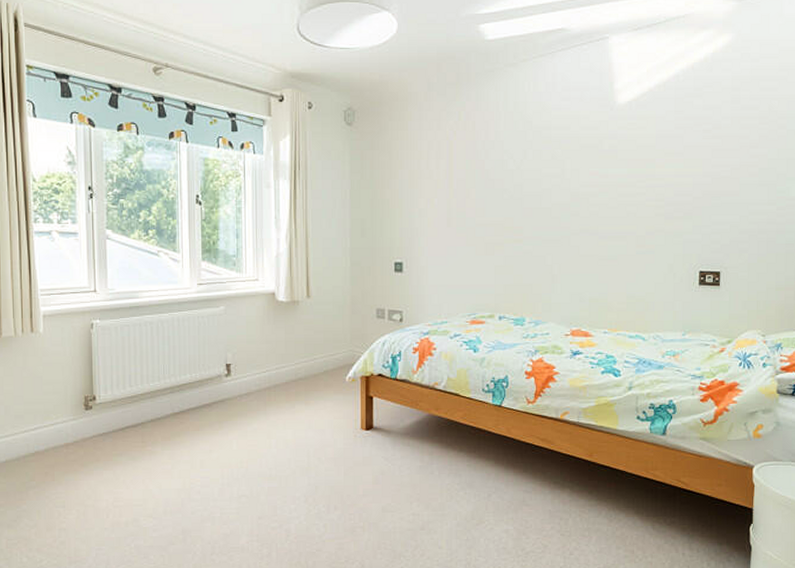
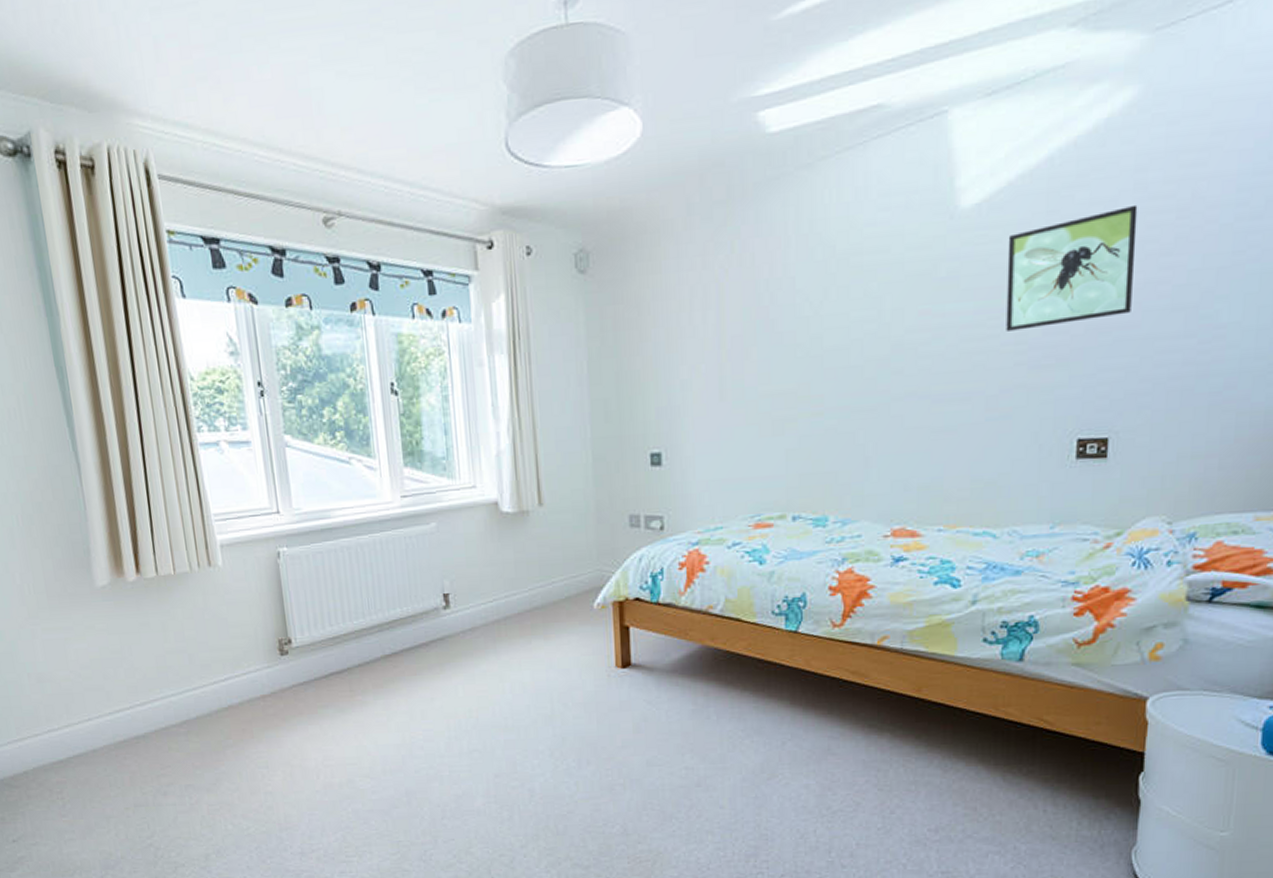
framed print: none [649,112,734,191] -> present [1006,204,1138,331]

